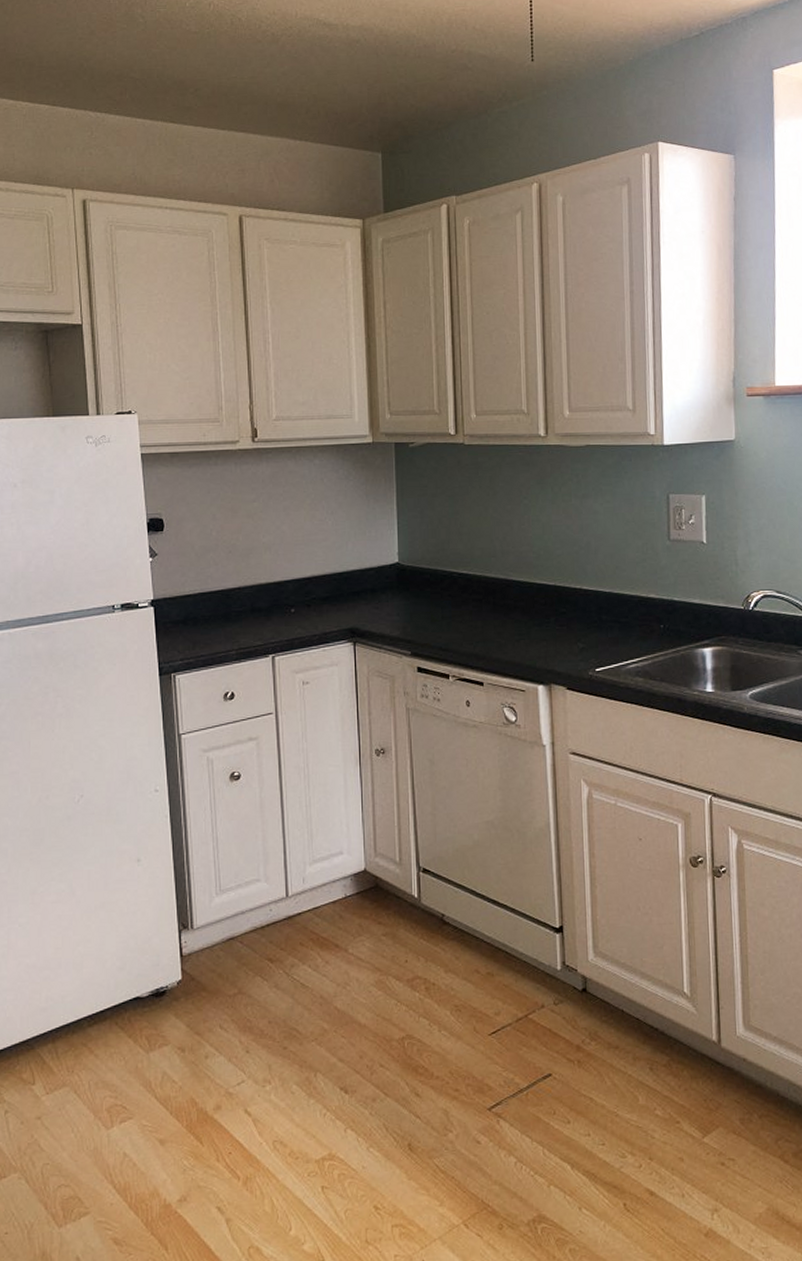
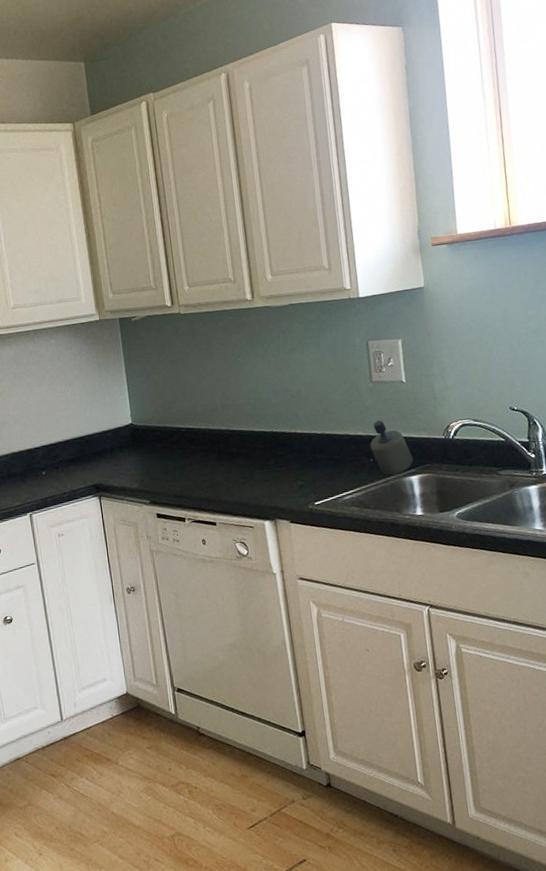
soap dispenser: none [661,583,708,645] -> present [370,420,413,475]

